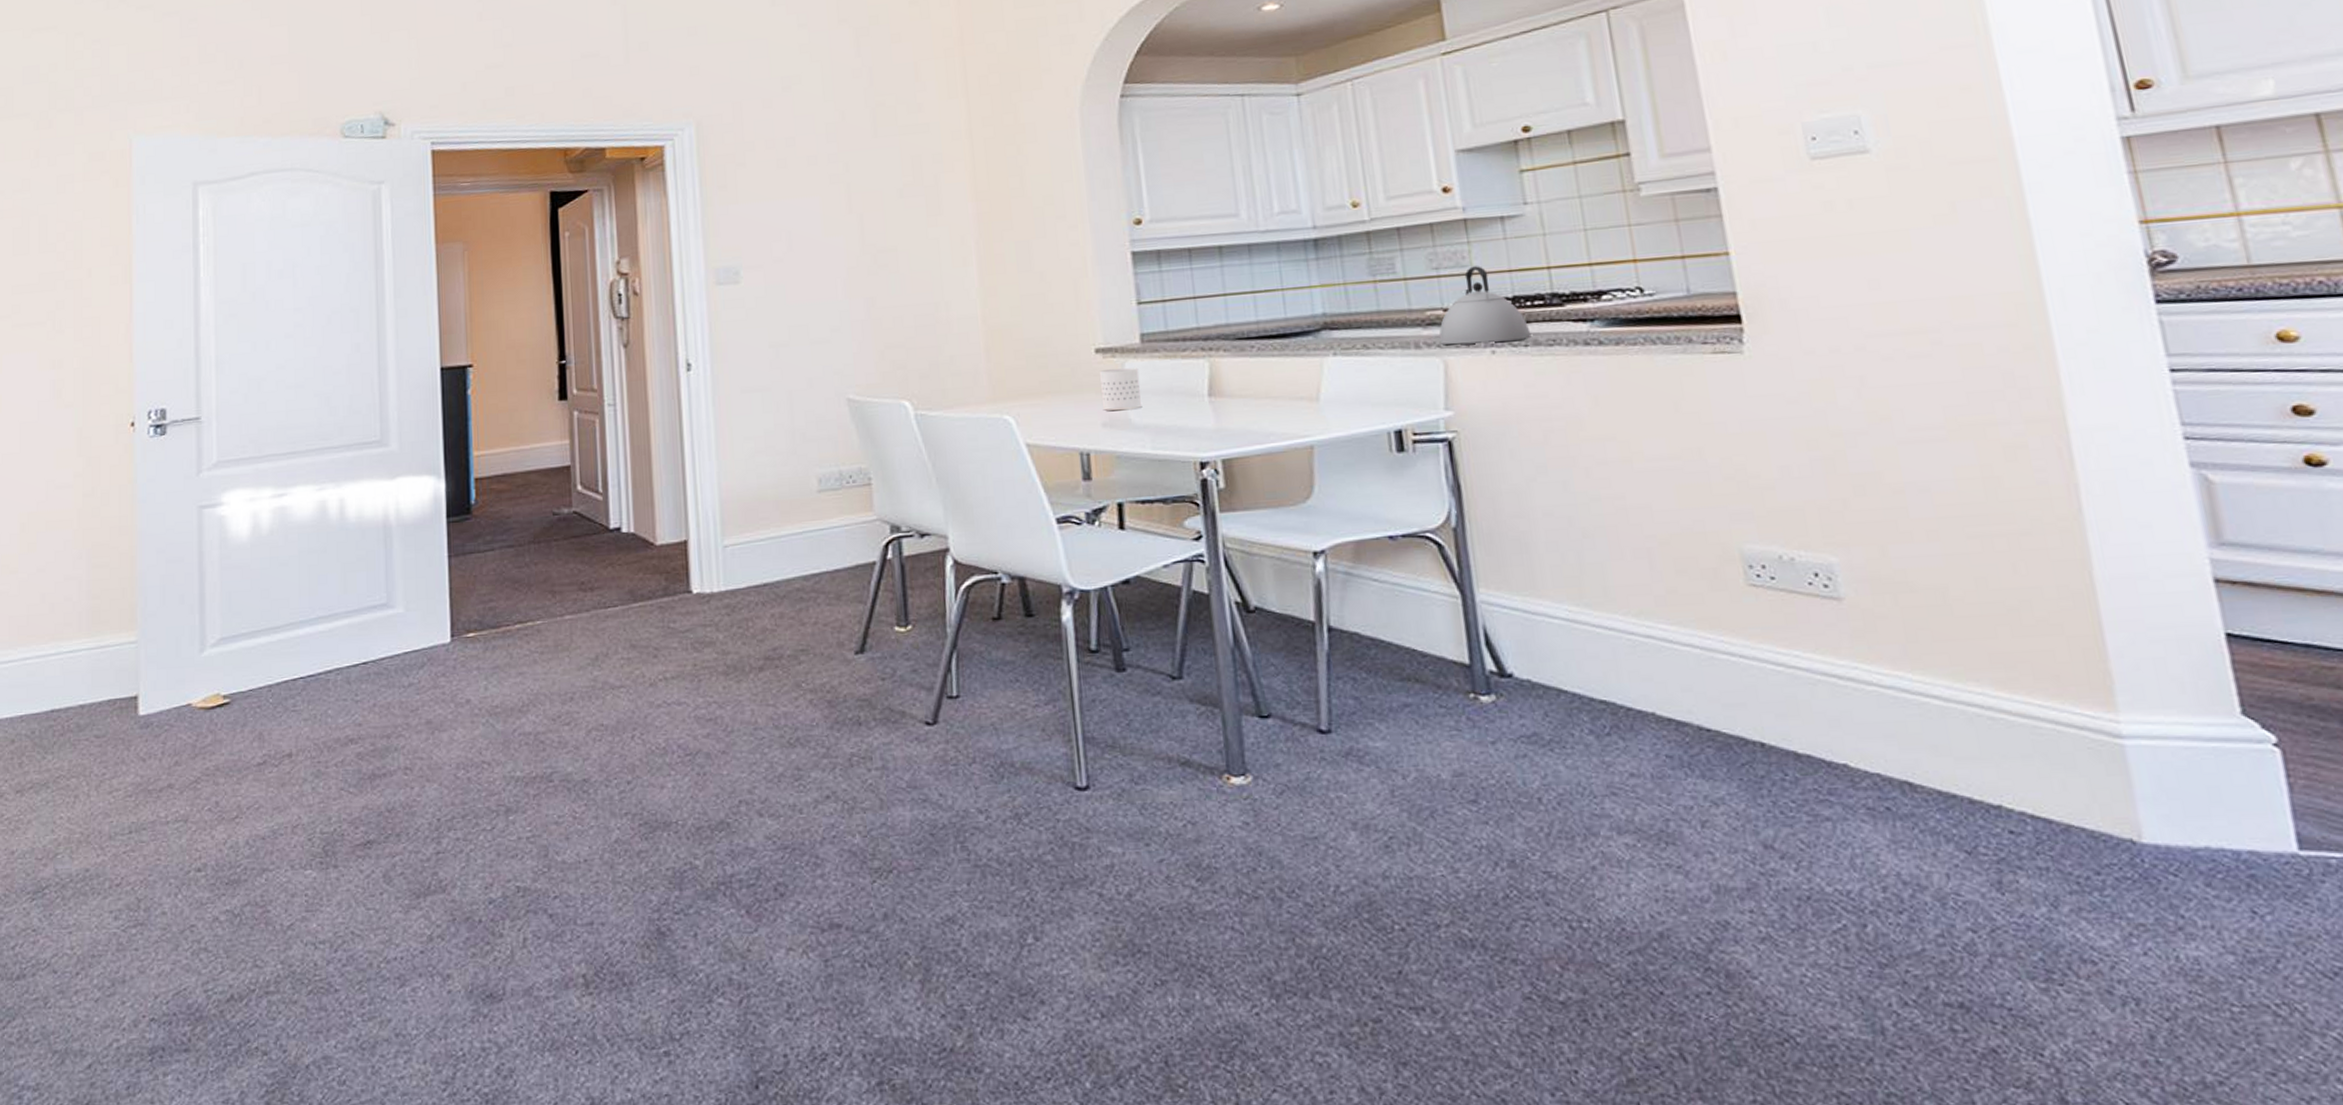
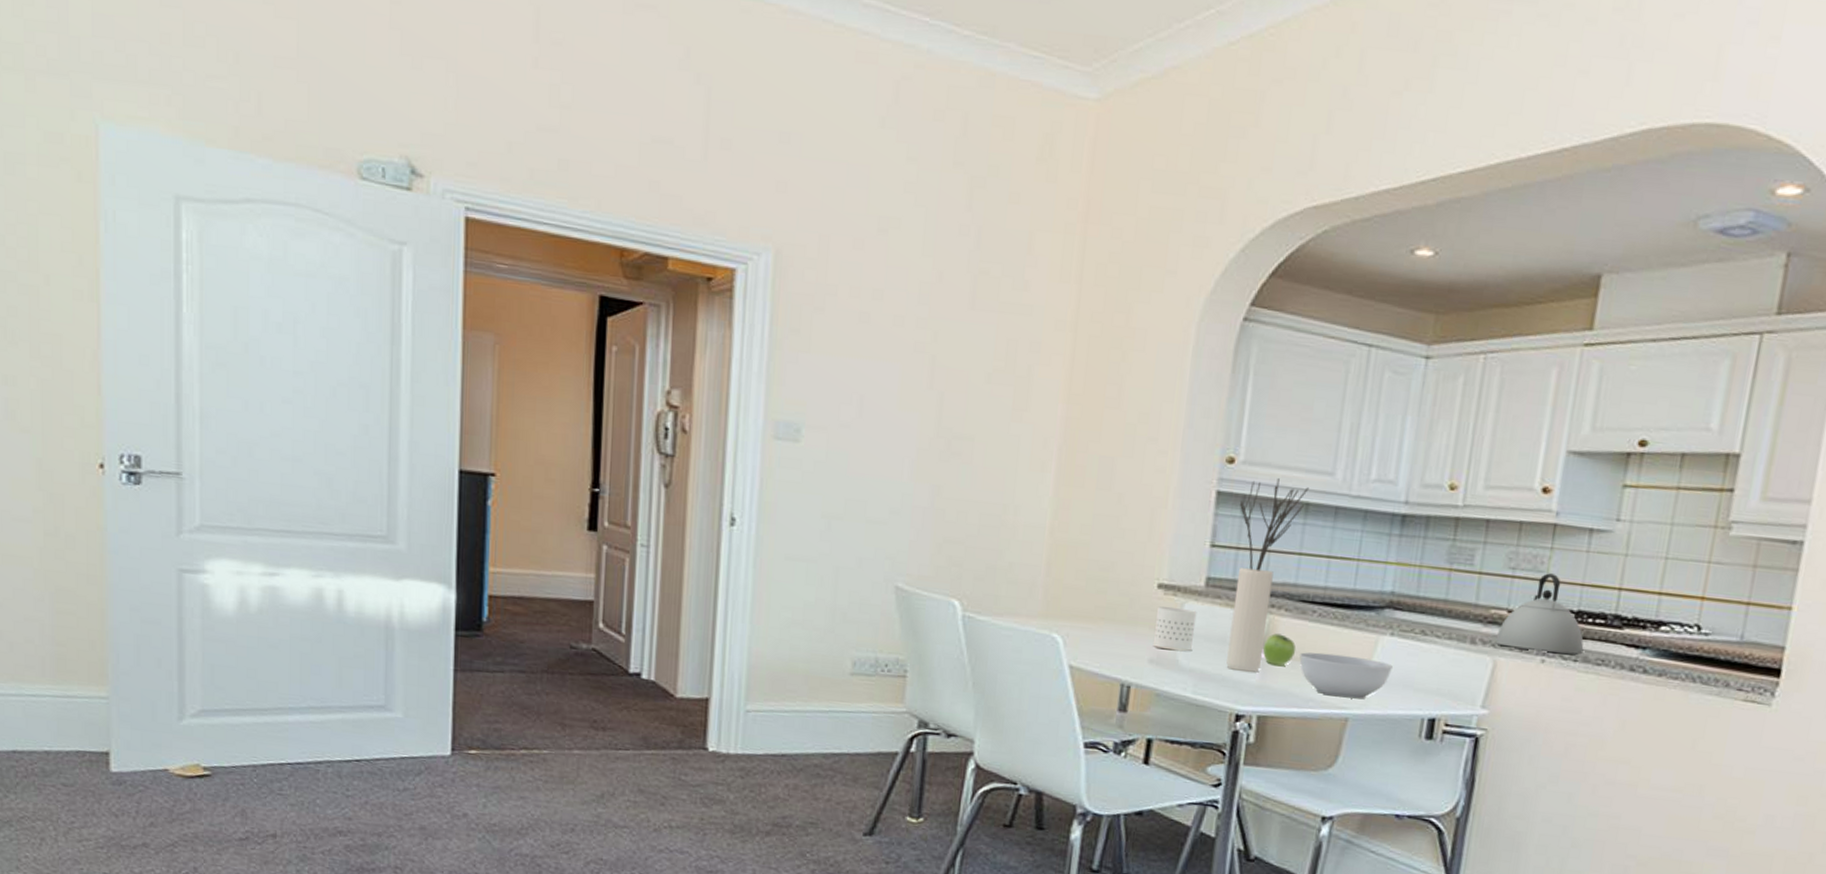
vase: none [1156,229,1218,419] -> present [1226,478,1309,673]
fruit: none [1210,374,1244,407] -> present [1262,633,1296,666]
bowl: none [1249,382,1345,427] -> present [1299,652,1393,699]

